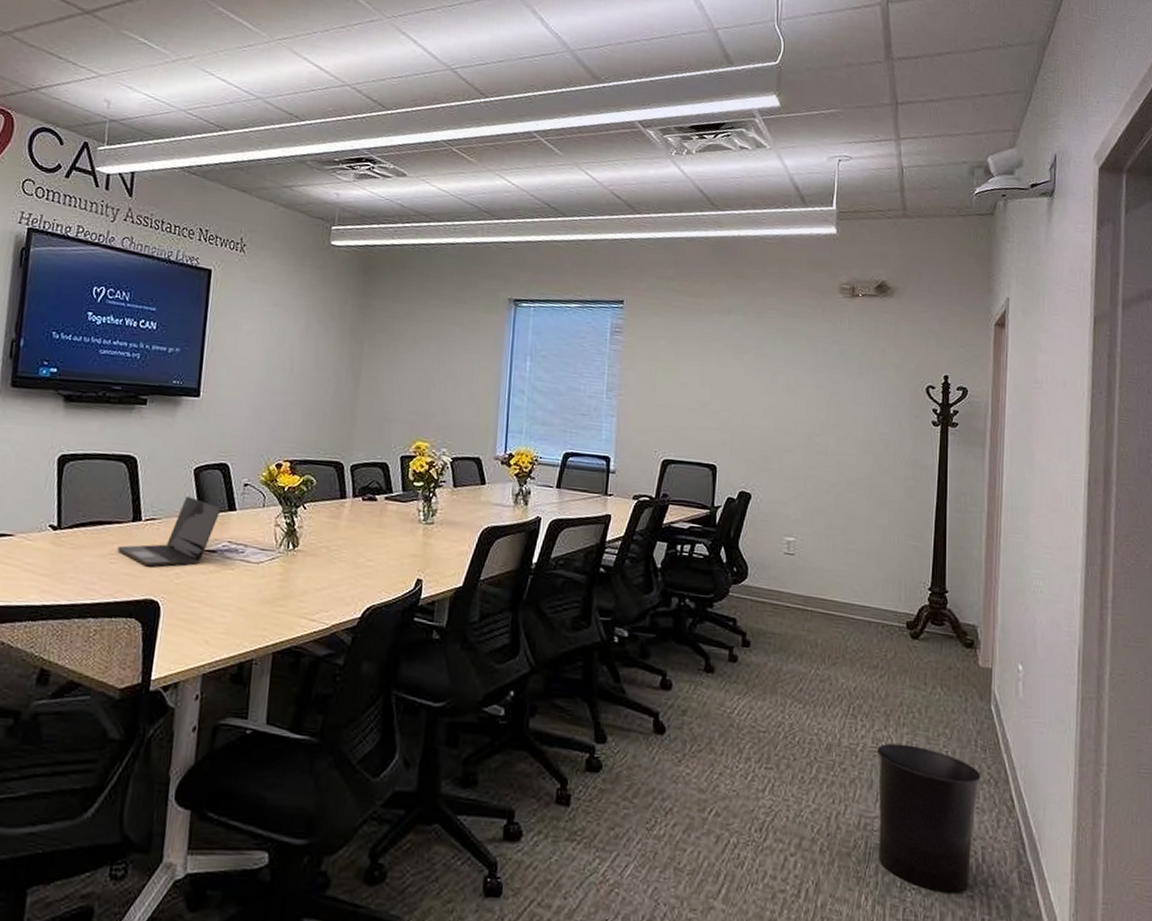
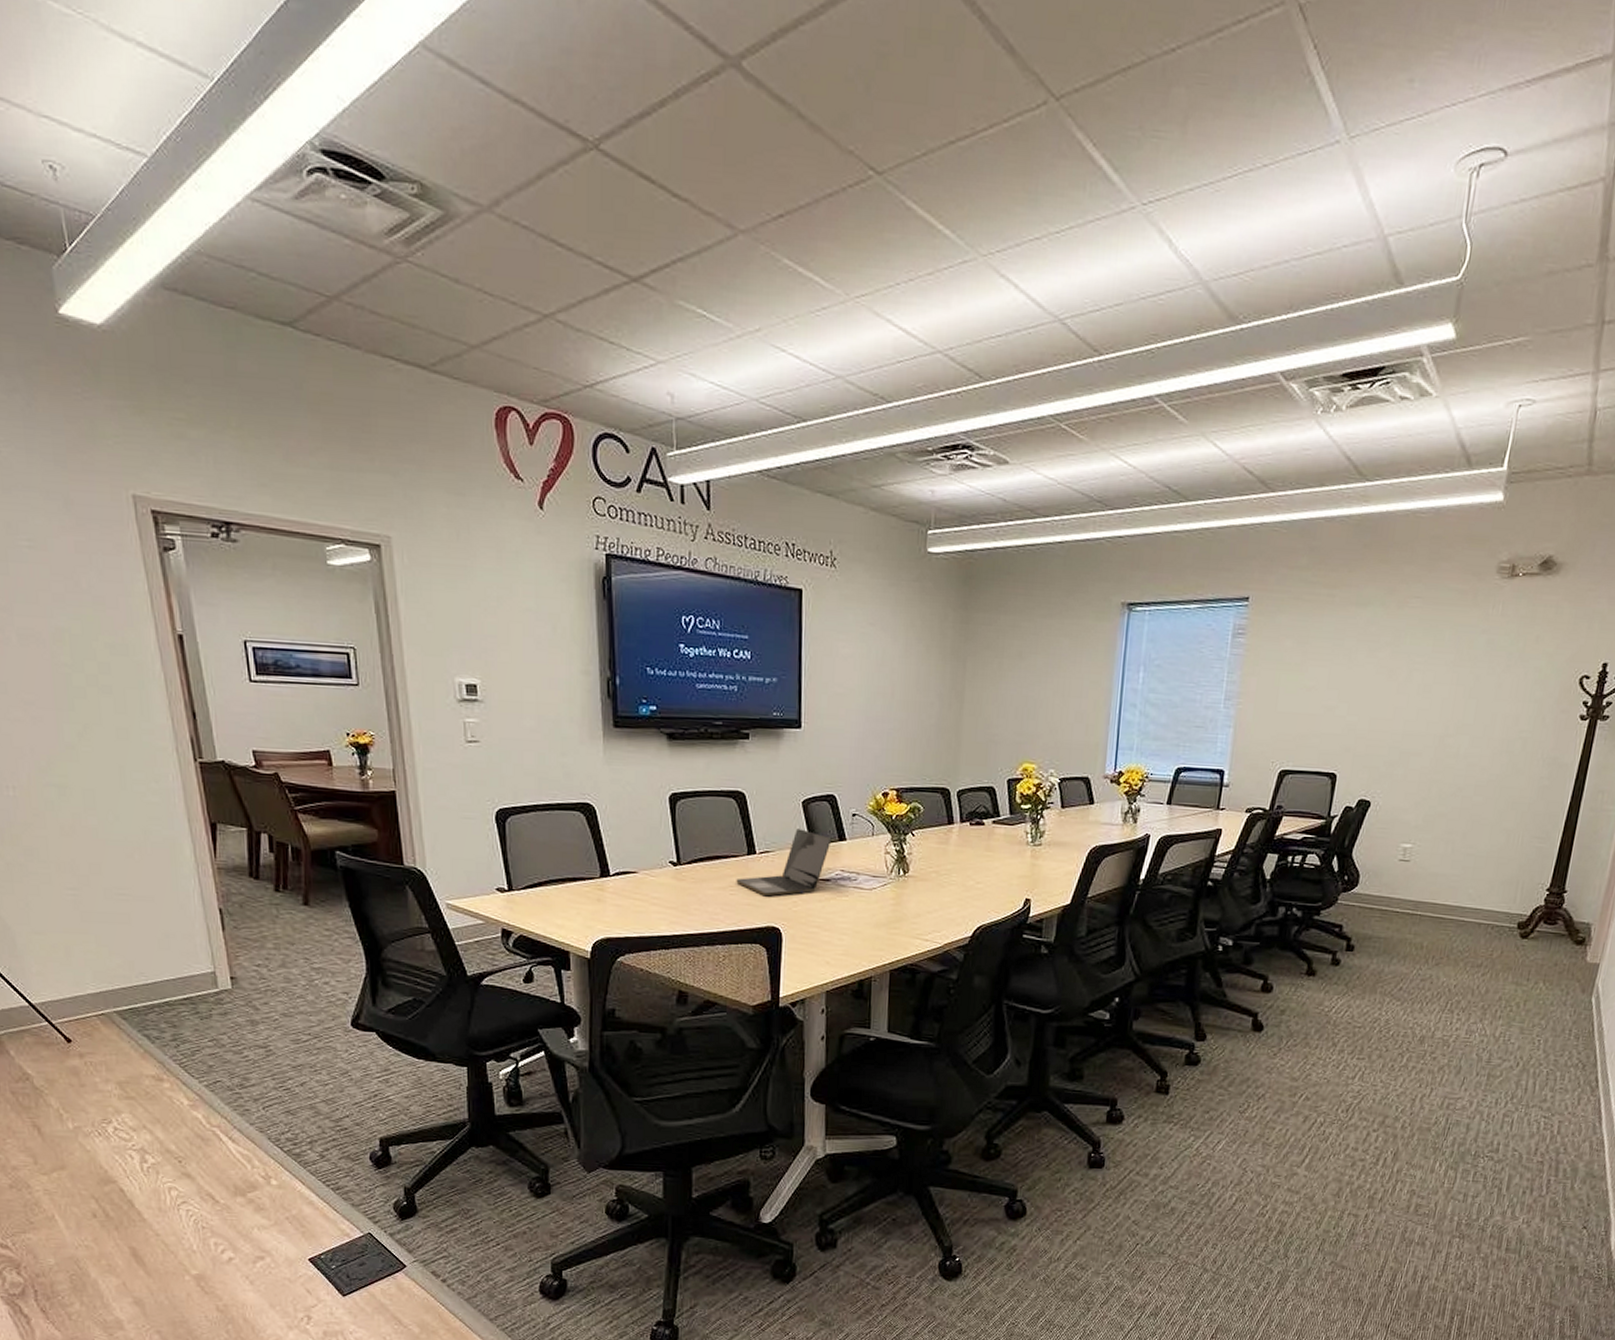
waste bin: present [876,743,981,893] -> none [1457,1034,1570,1159]

